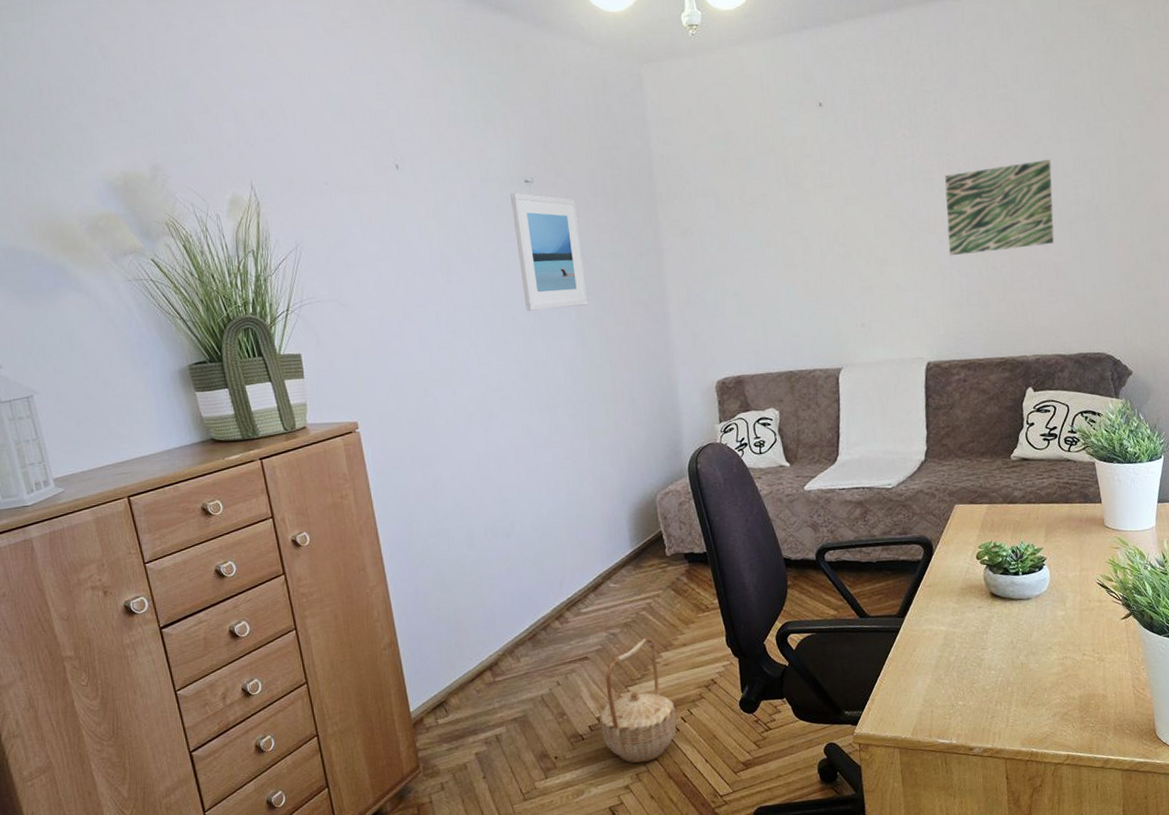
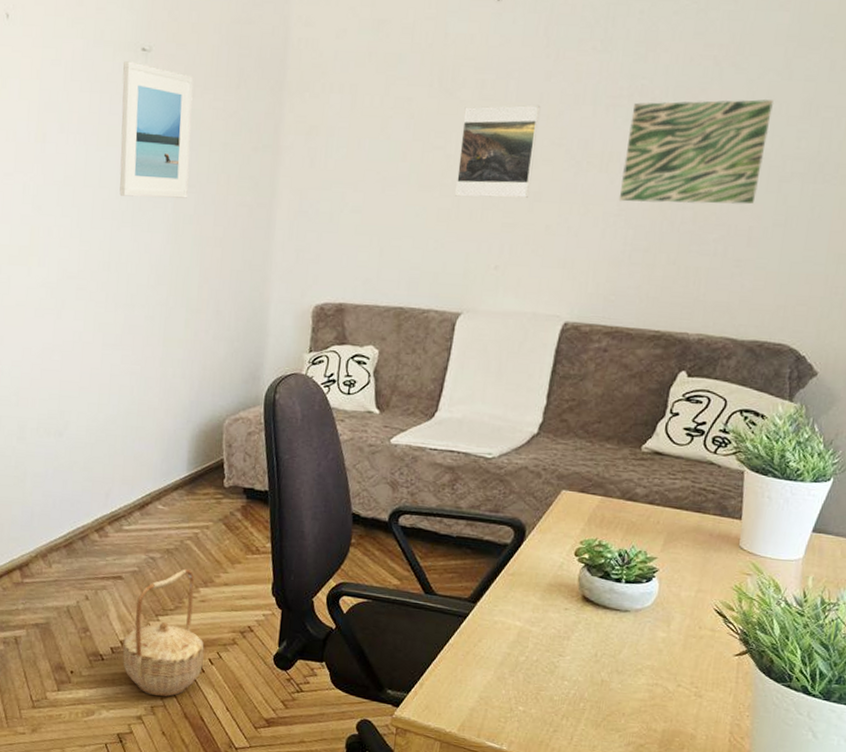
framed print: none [810,186,878,271] -> present [455,105,541,198]

